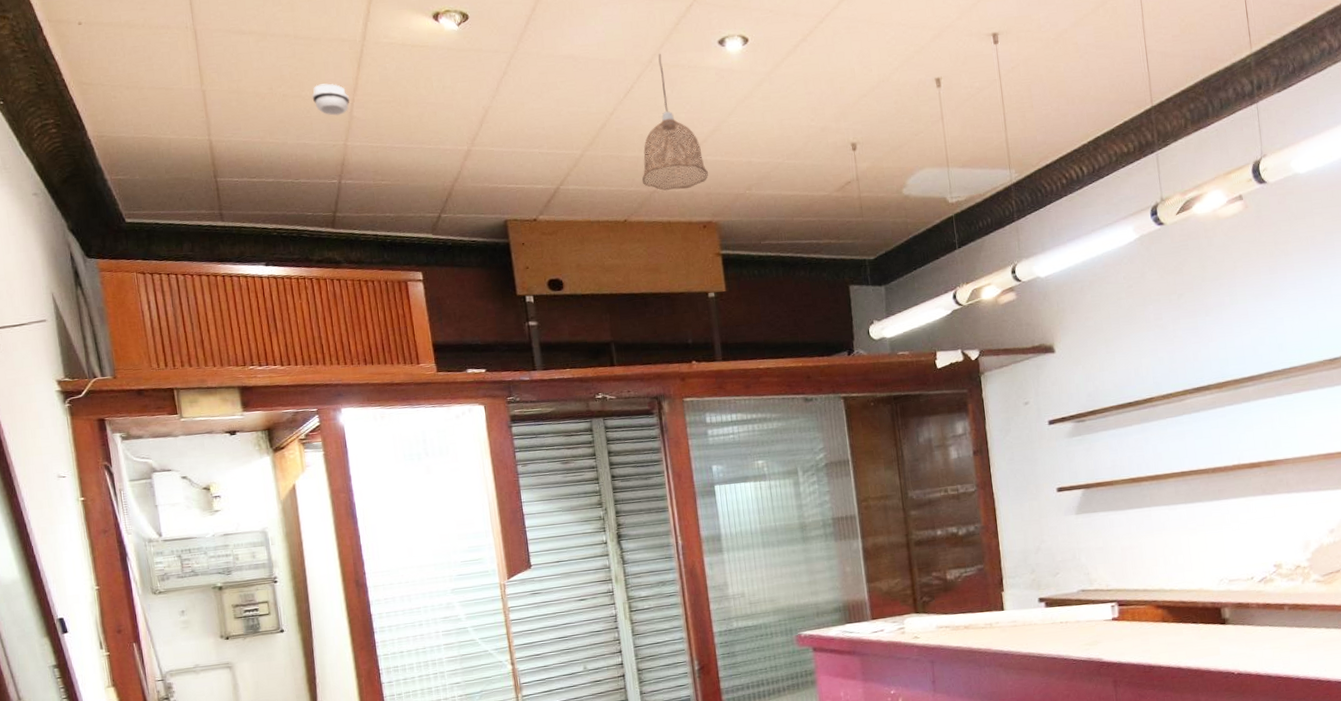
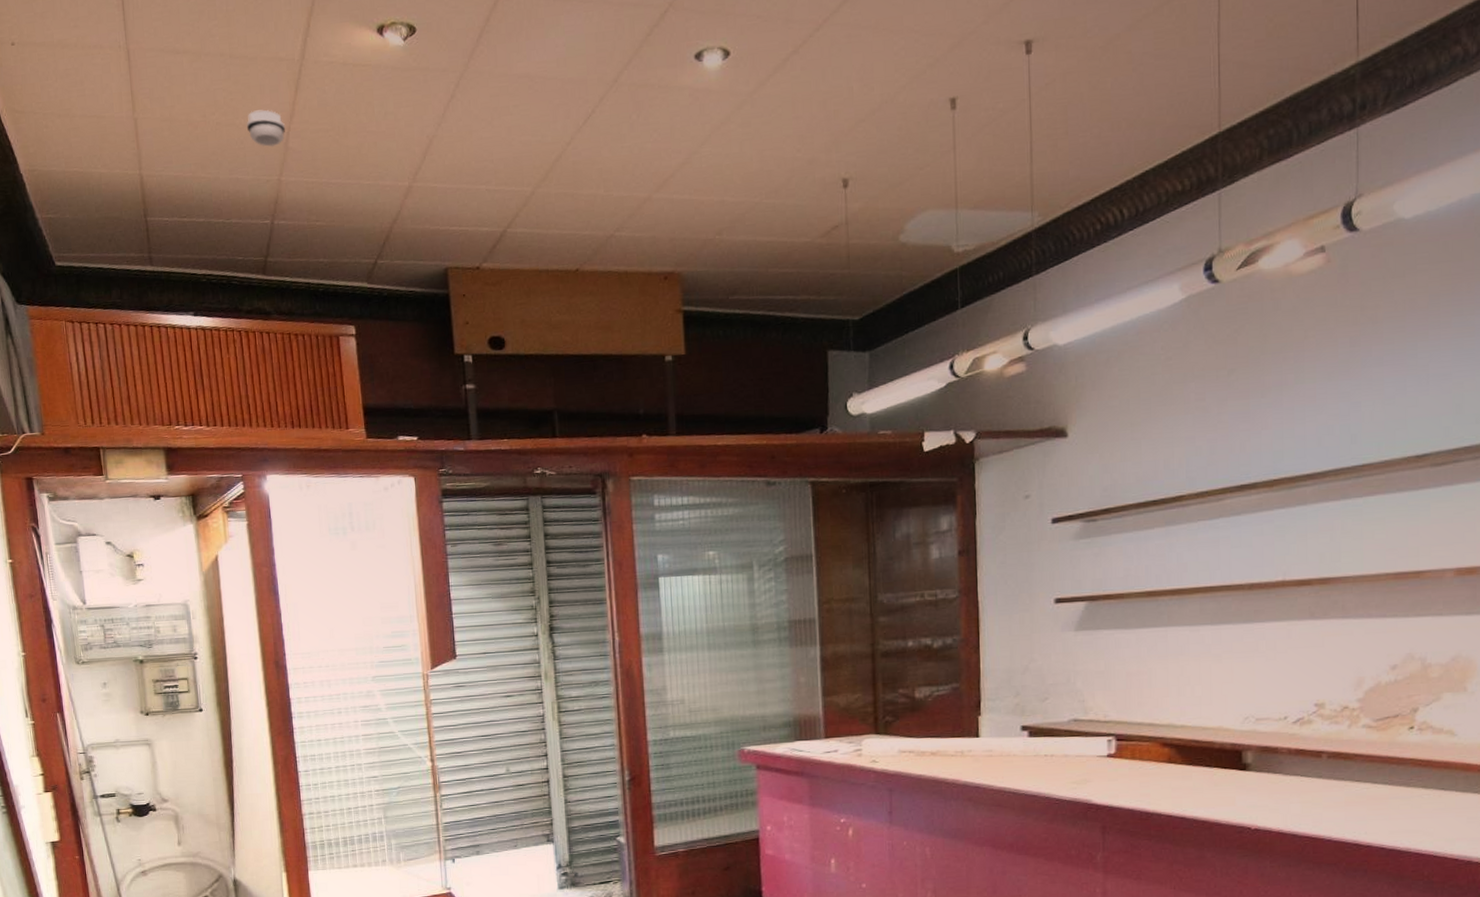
pendant lamp: present [642,53,709,191] -> none [599,70,674,235]

